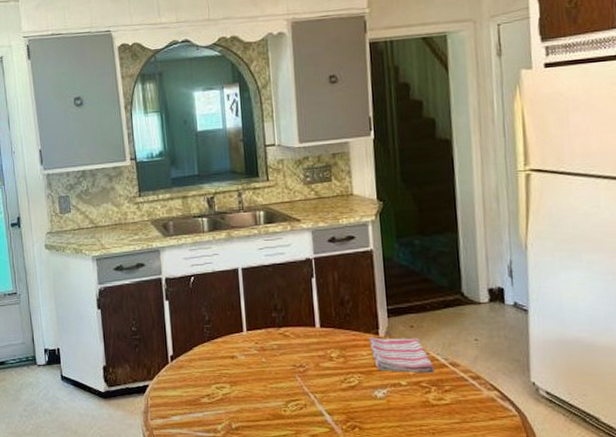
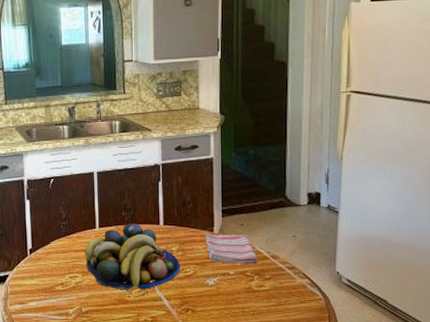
fruit bowl: none [231,325,343,403] -> present [84,223,180,290]

